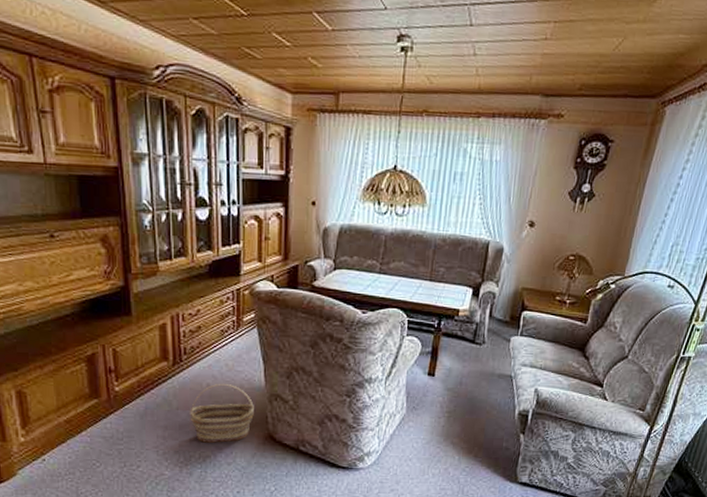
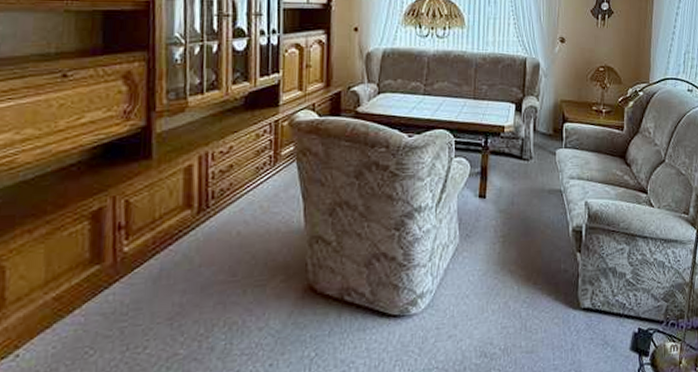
basket: present [190,383,254,443] -> none [214,228,292,306]

